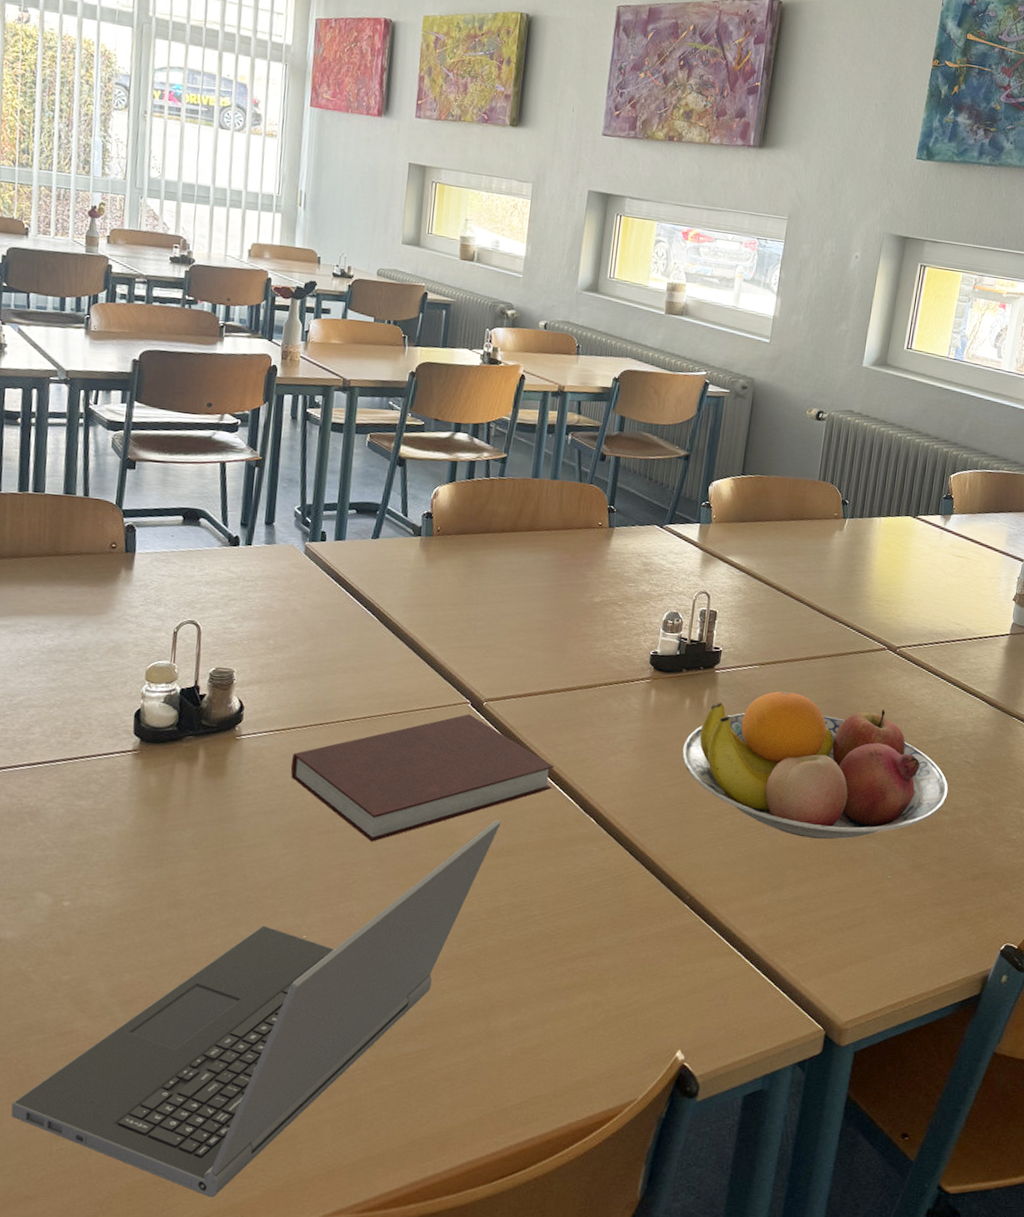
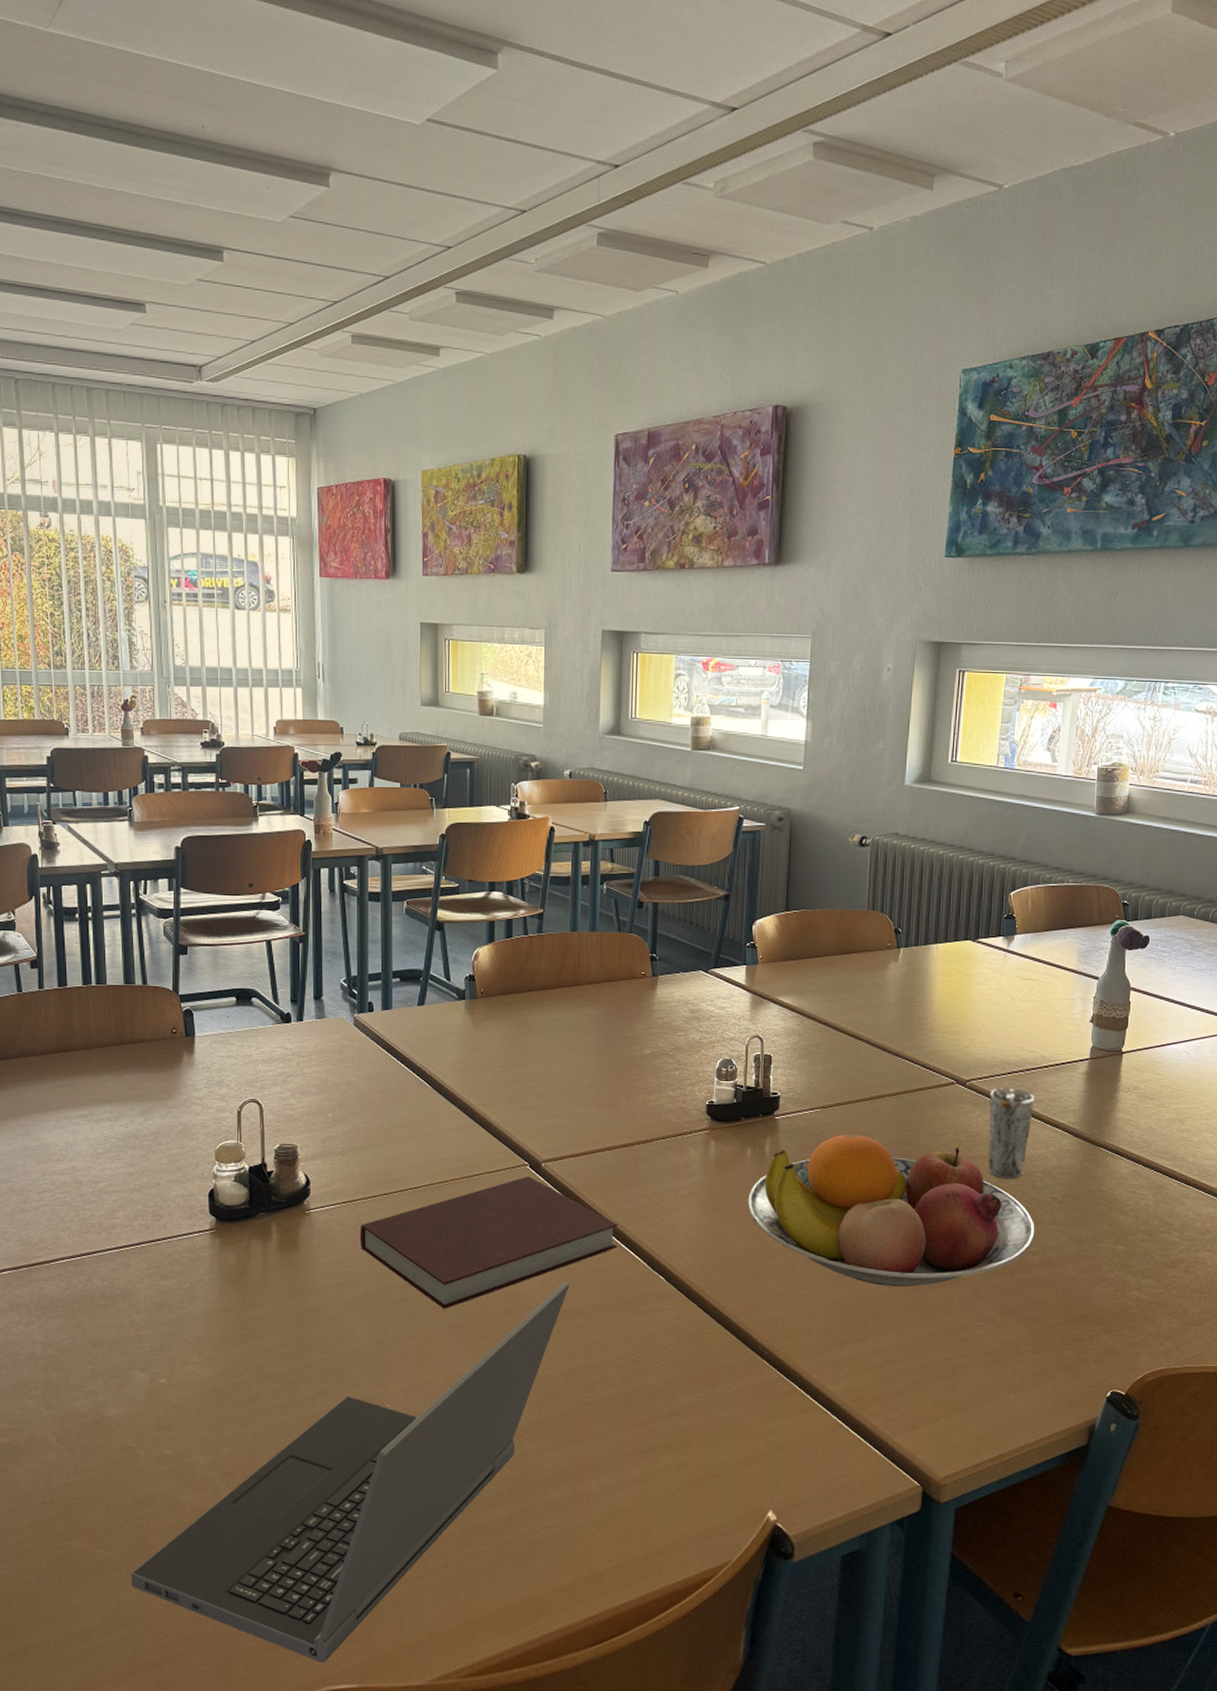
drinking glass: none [910,656,958,742] -> present [988,1088,1035,1178]

